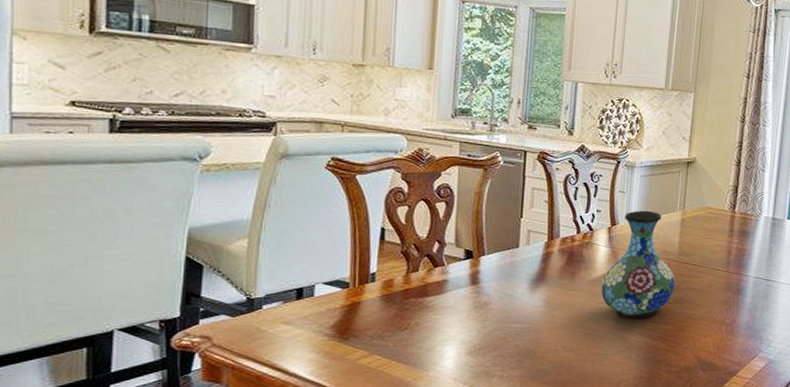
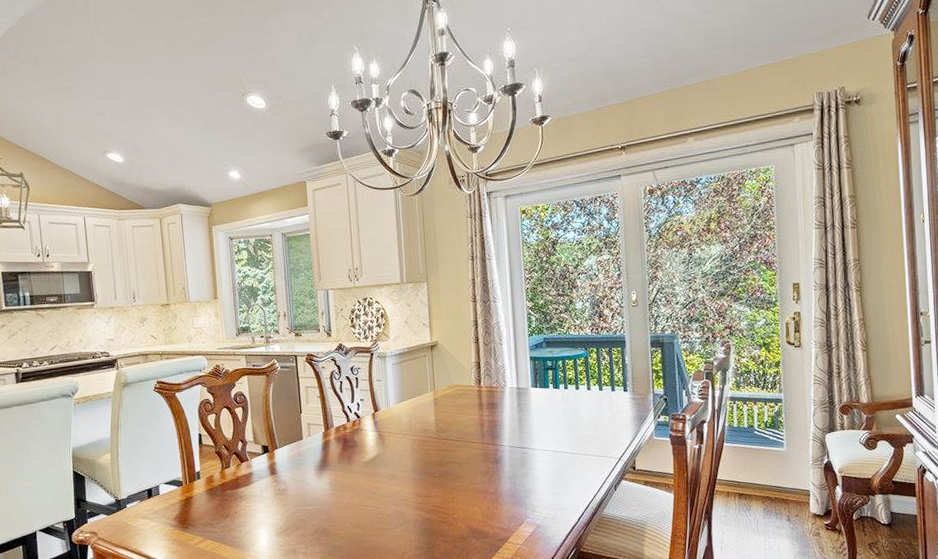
vase: present [601,210,675,319] -> none [374,394,438,495]

